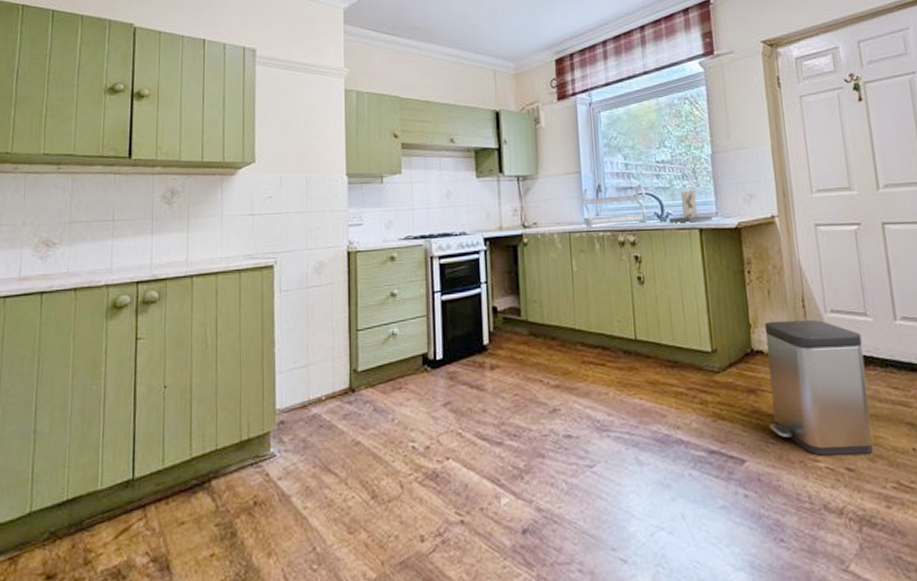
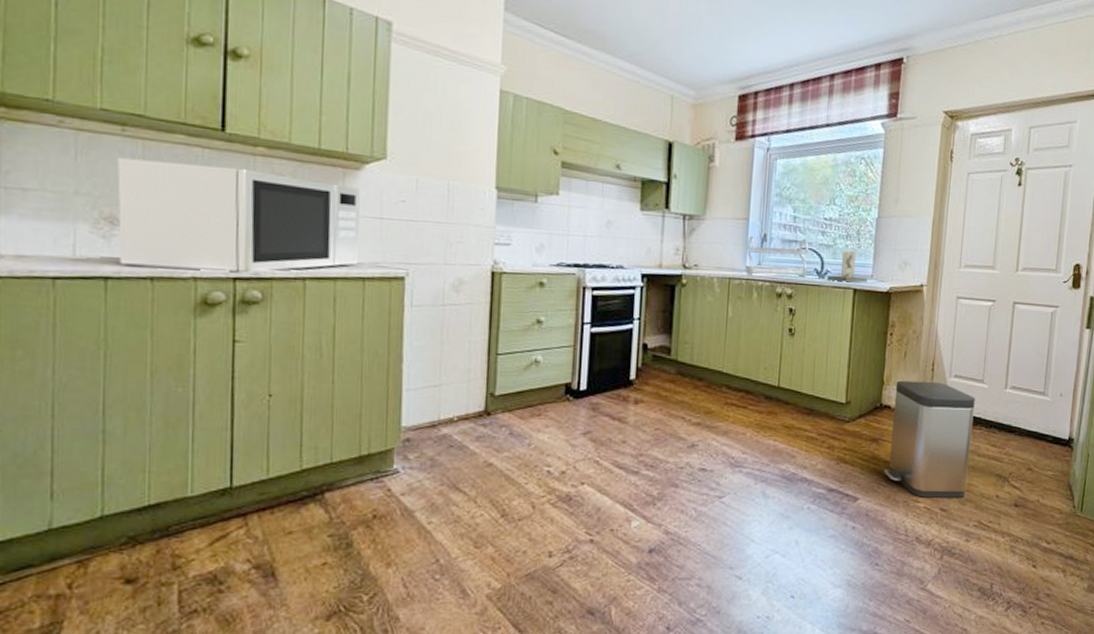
microwave: none [52,186,236,281] -> present [117,158,360,273]

